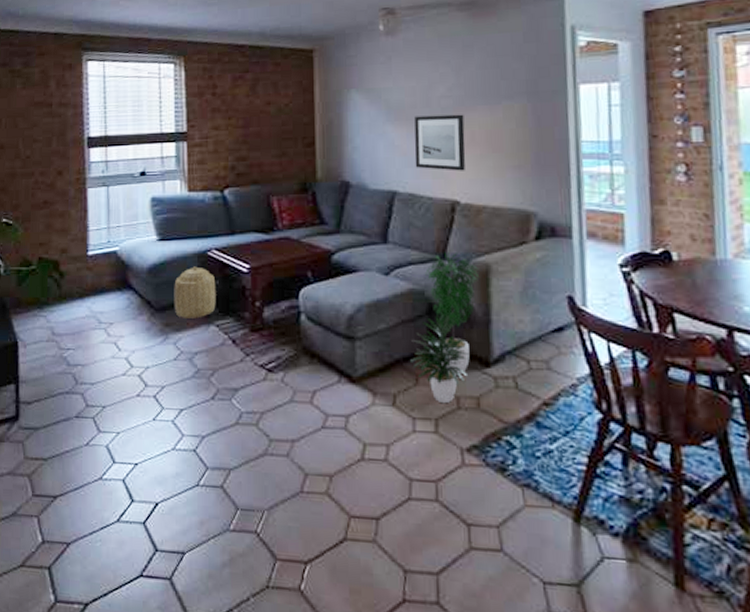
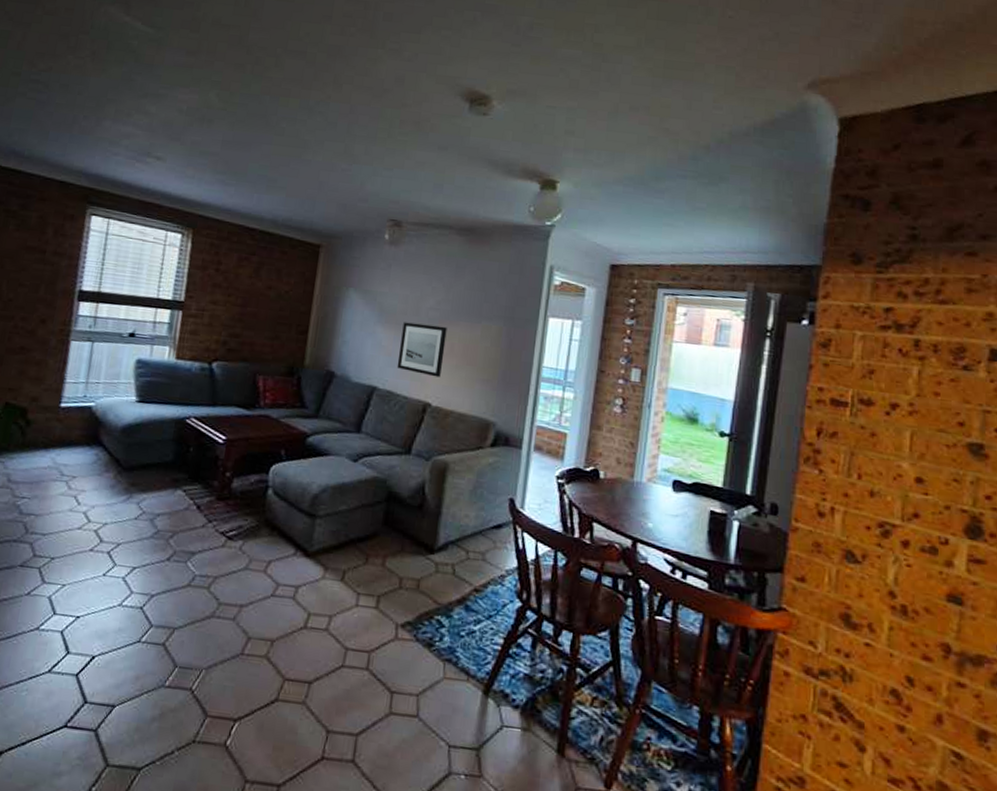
basket: present [174,266,216,319] -> none [143,431,190,482]
potted plant: present [410,250,480,403] -> none [364,445,439,582]

